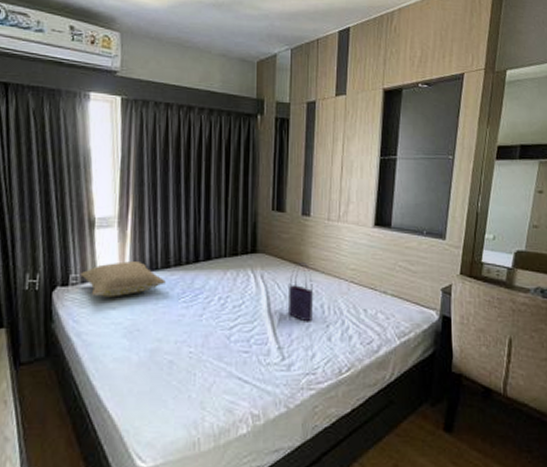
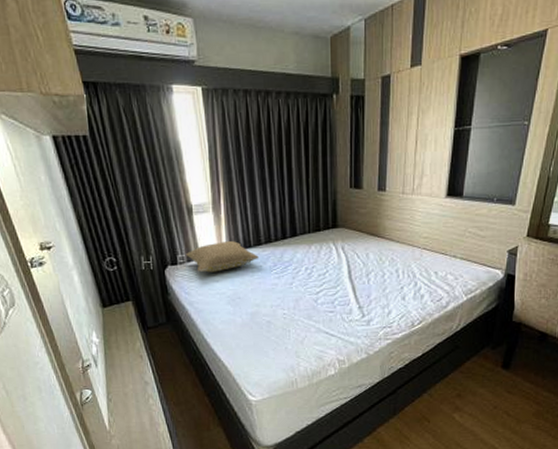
tote bag: present [289,262,314,321] -> none [367,234,390,284]

